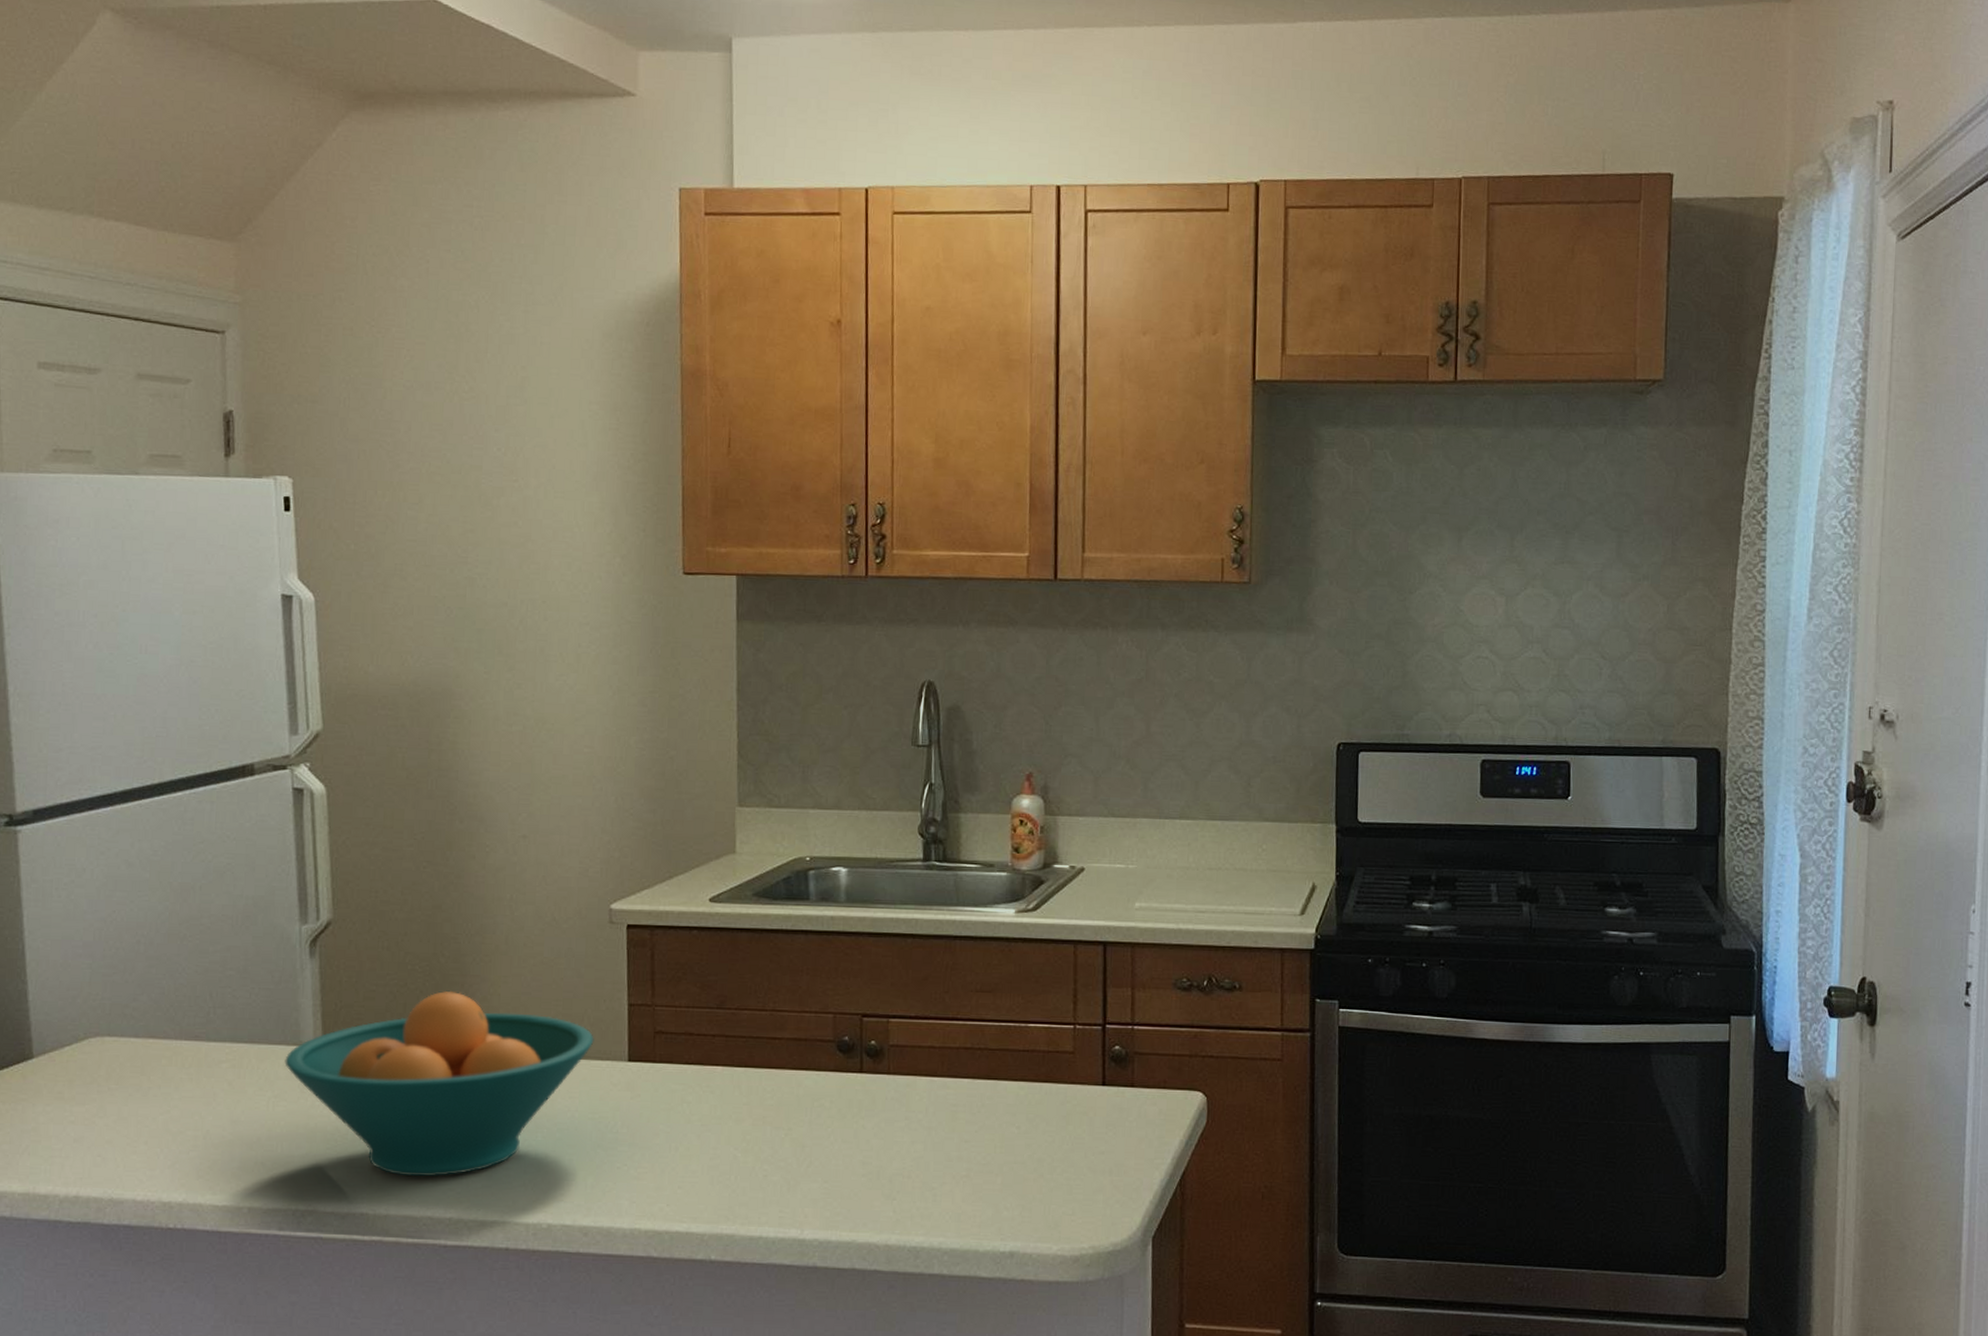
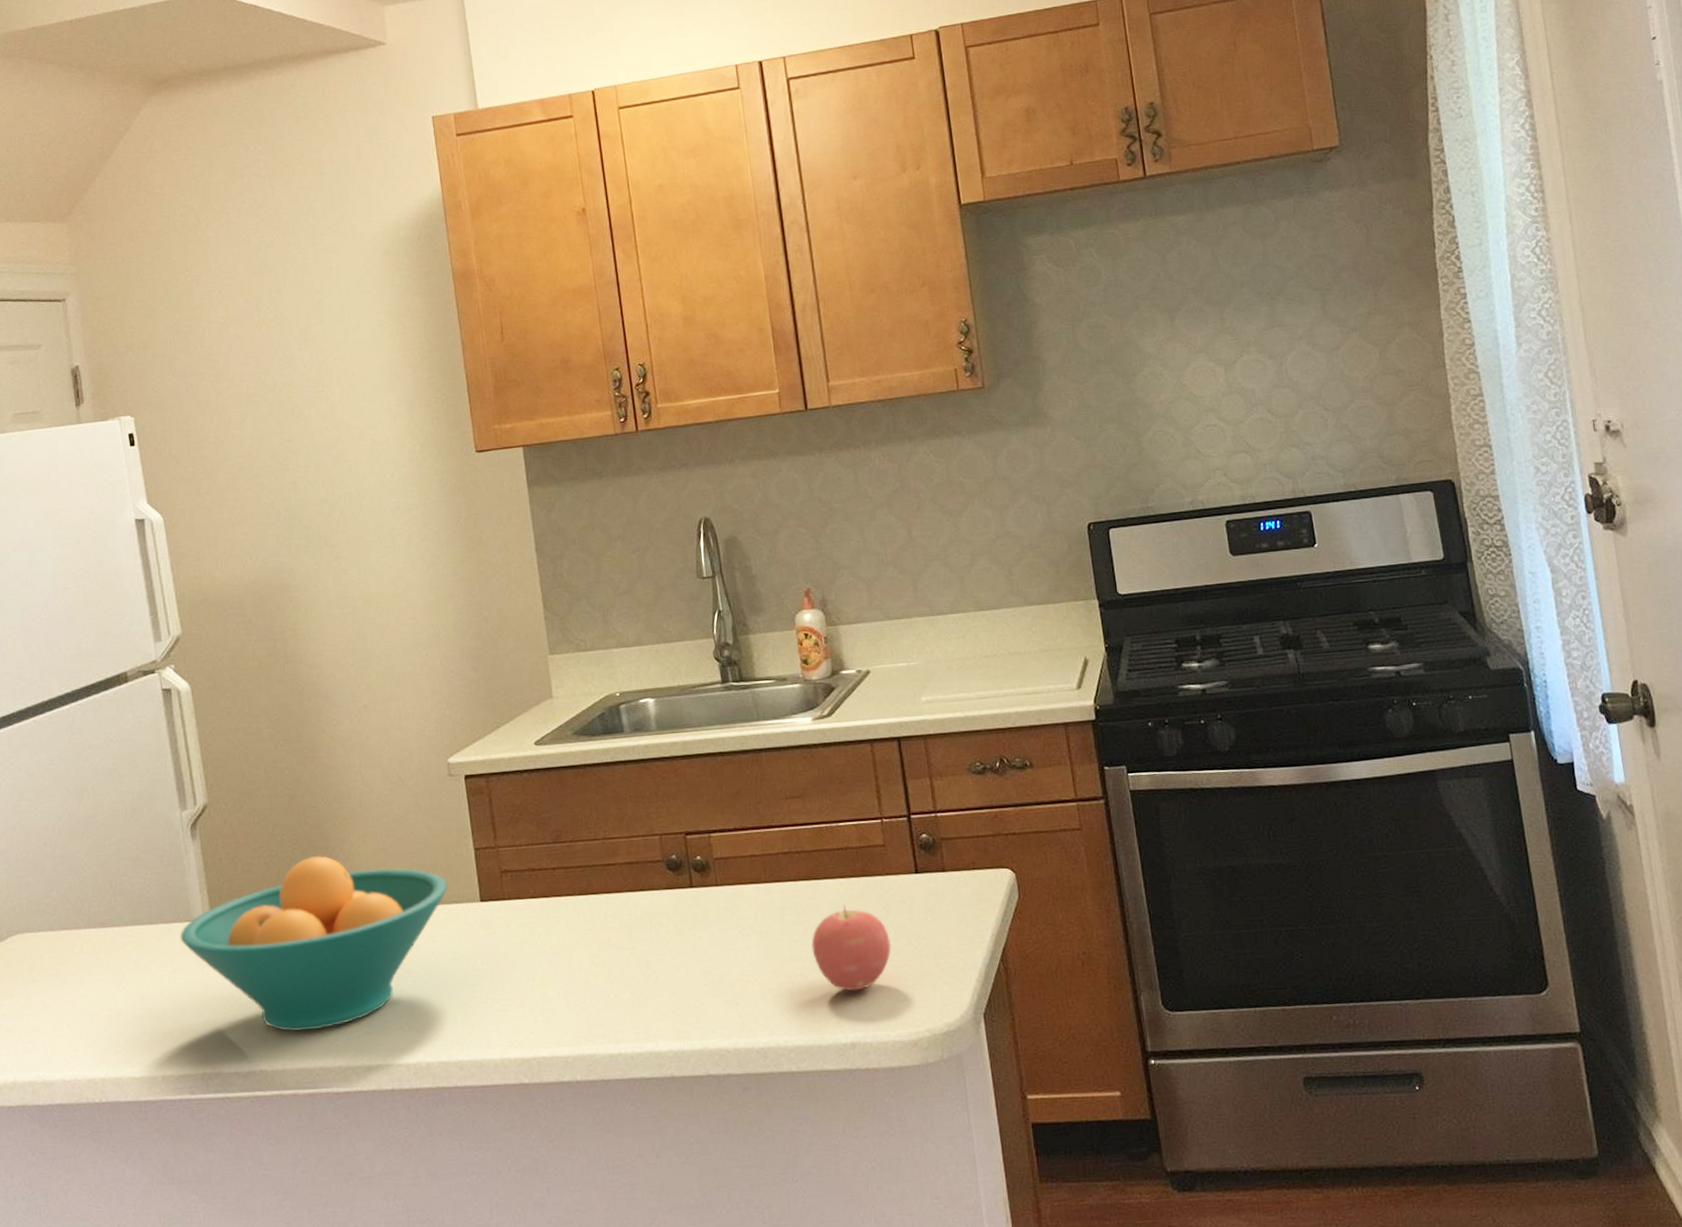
apple: none [981,1109,1067,1200] -> present [811,905,892,991]

